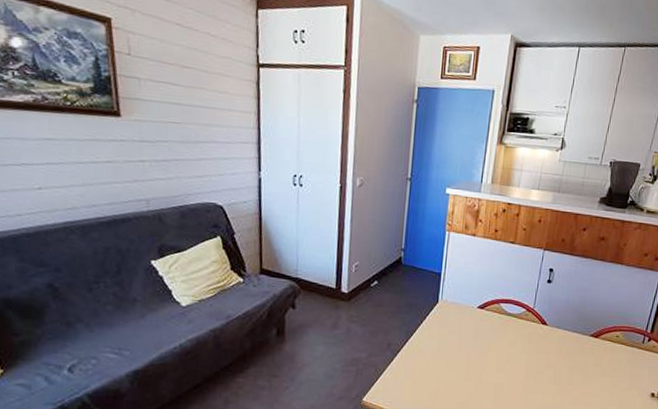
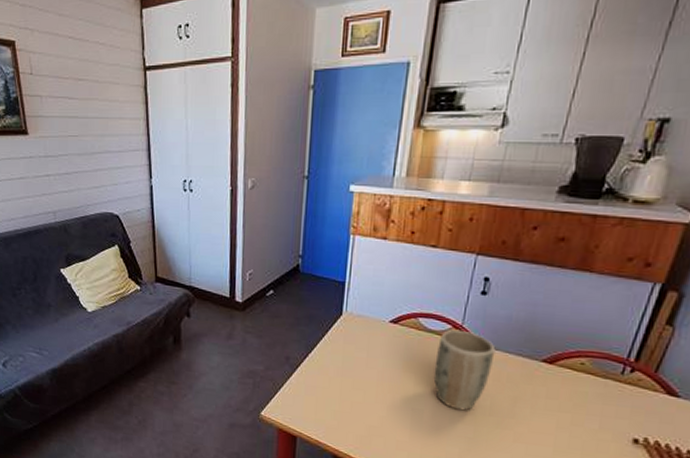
plant pot: none [512,312,558,382] -> present [433,329,496,411]

